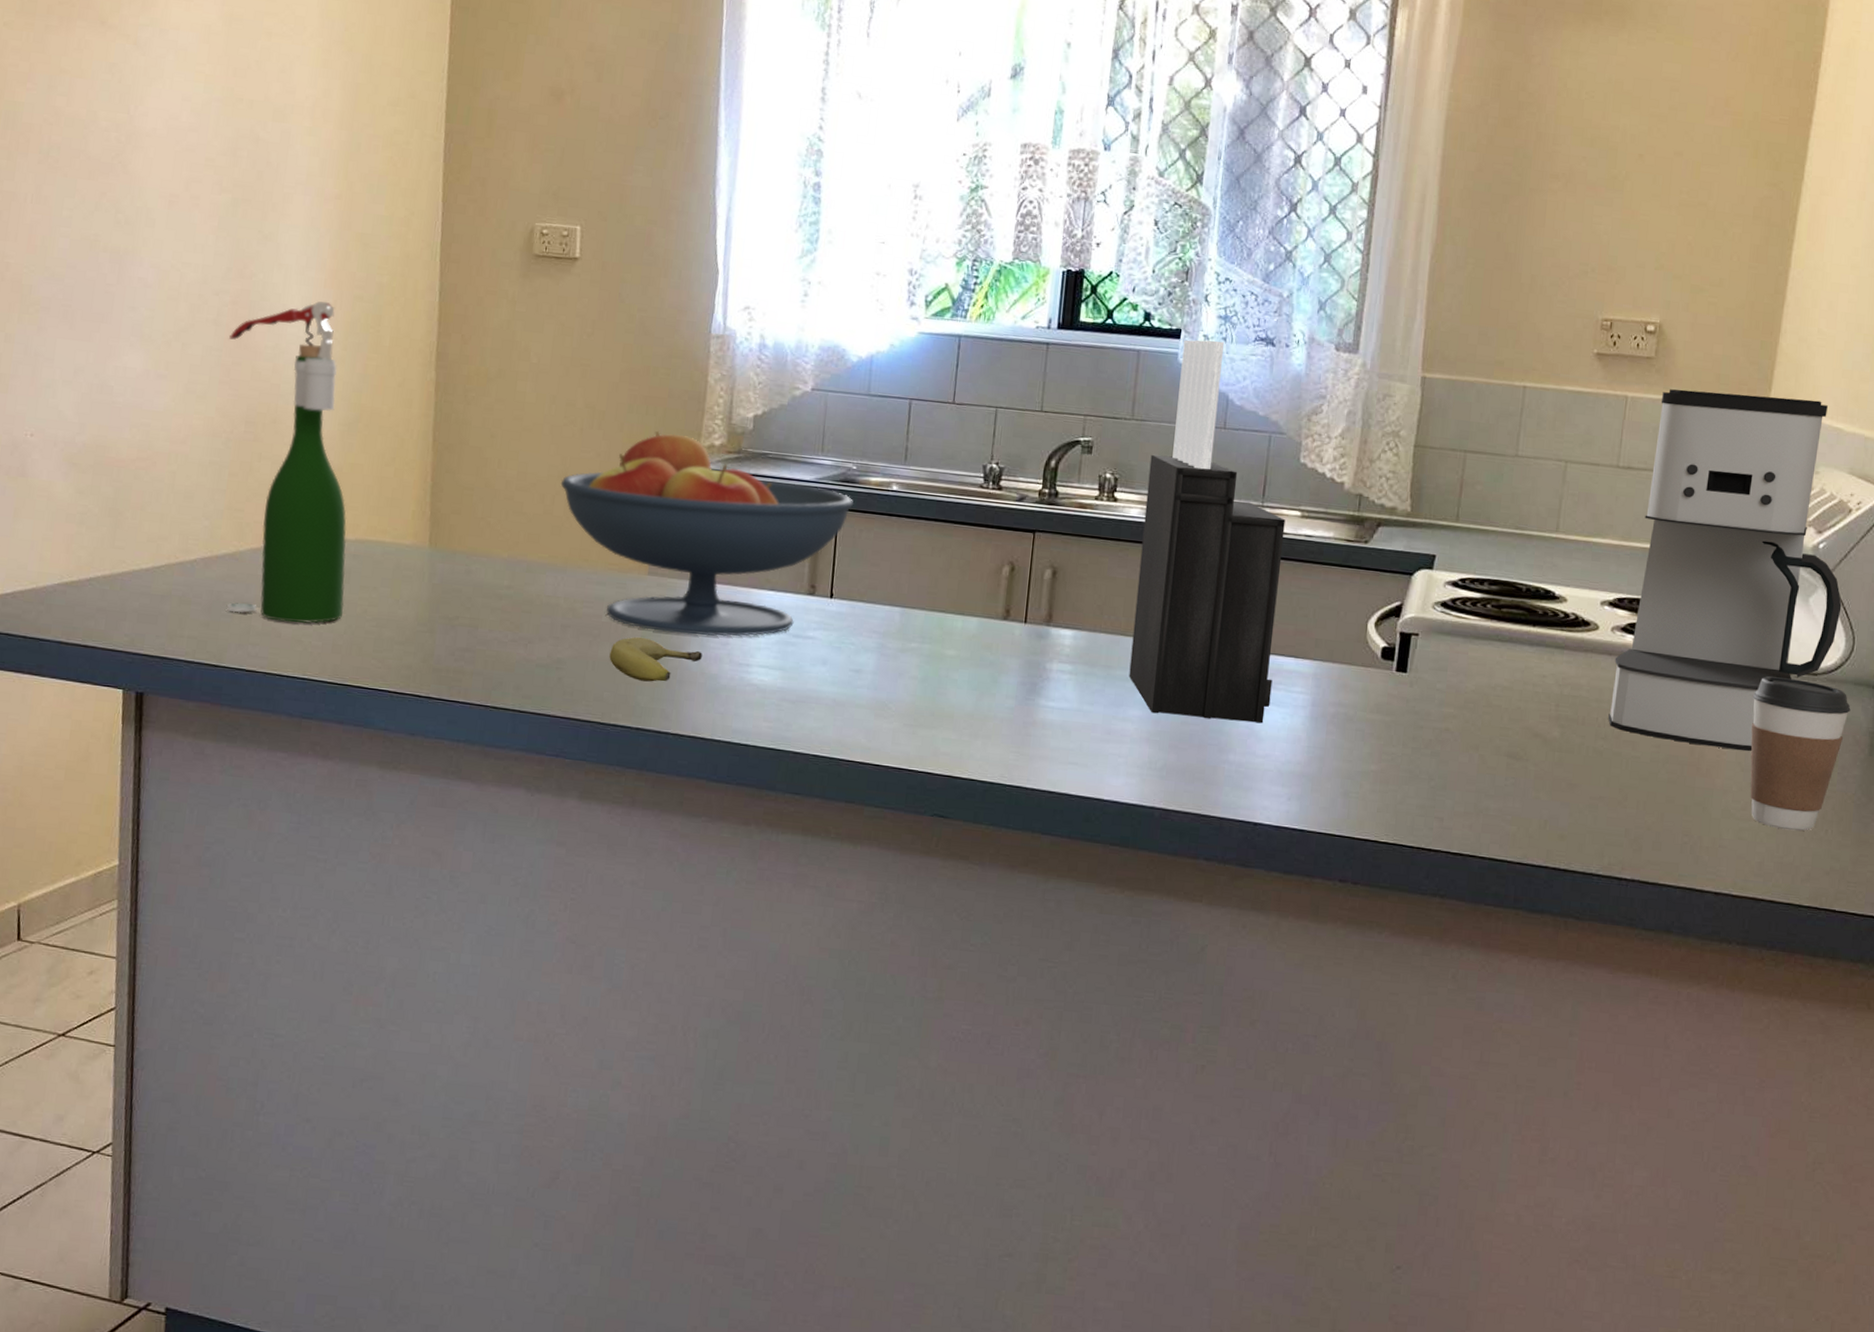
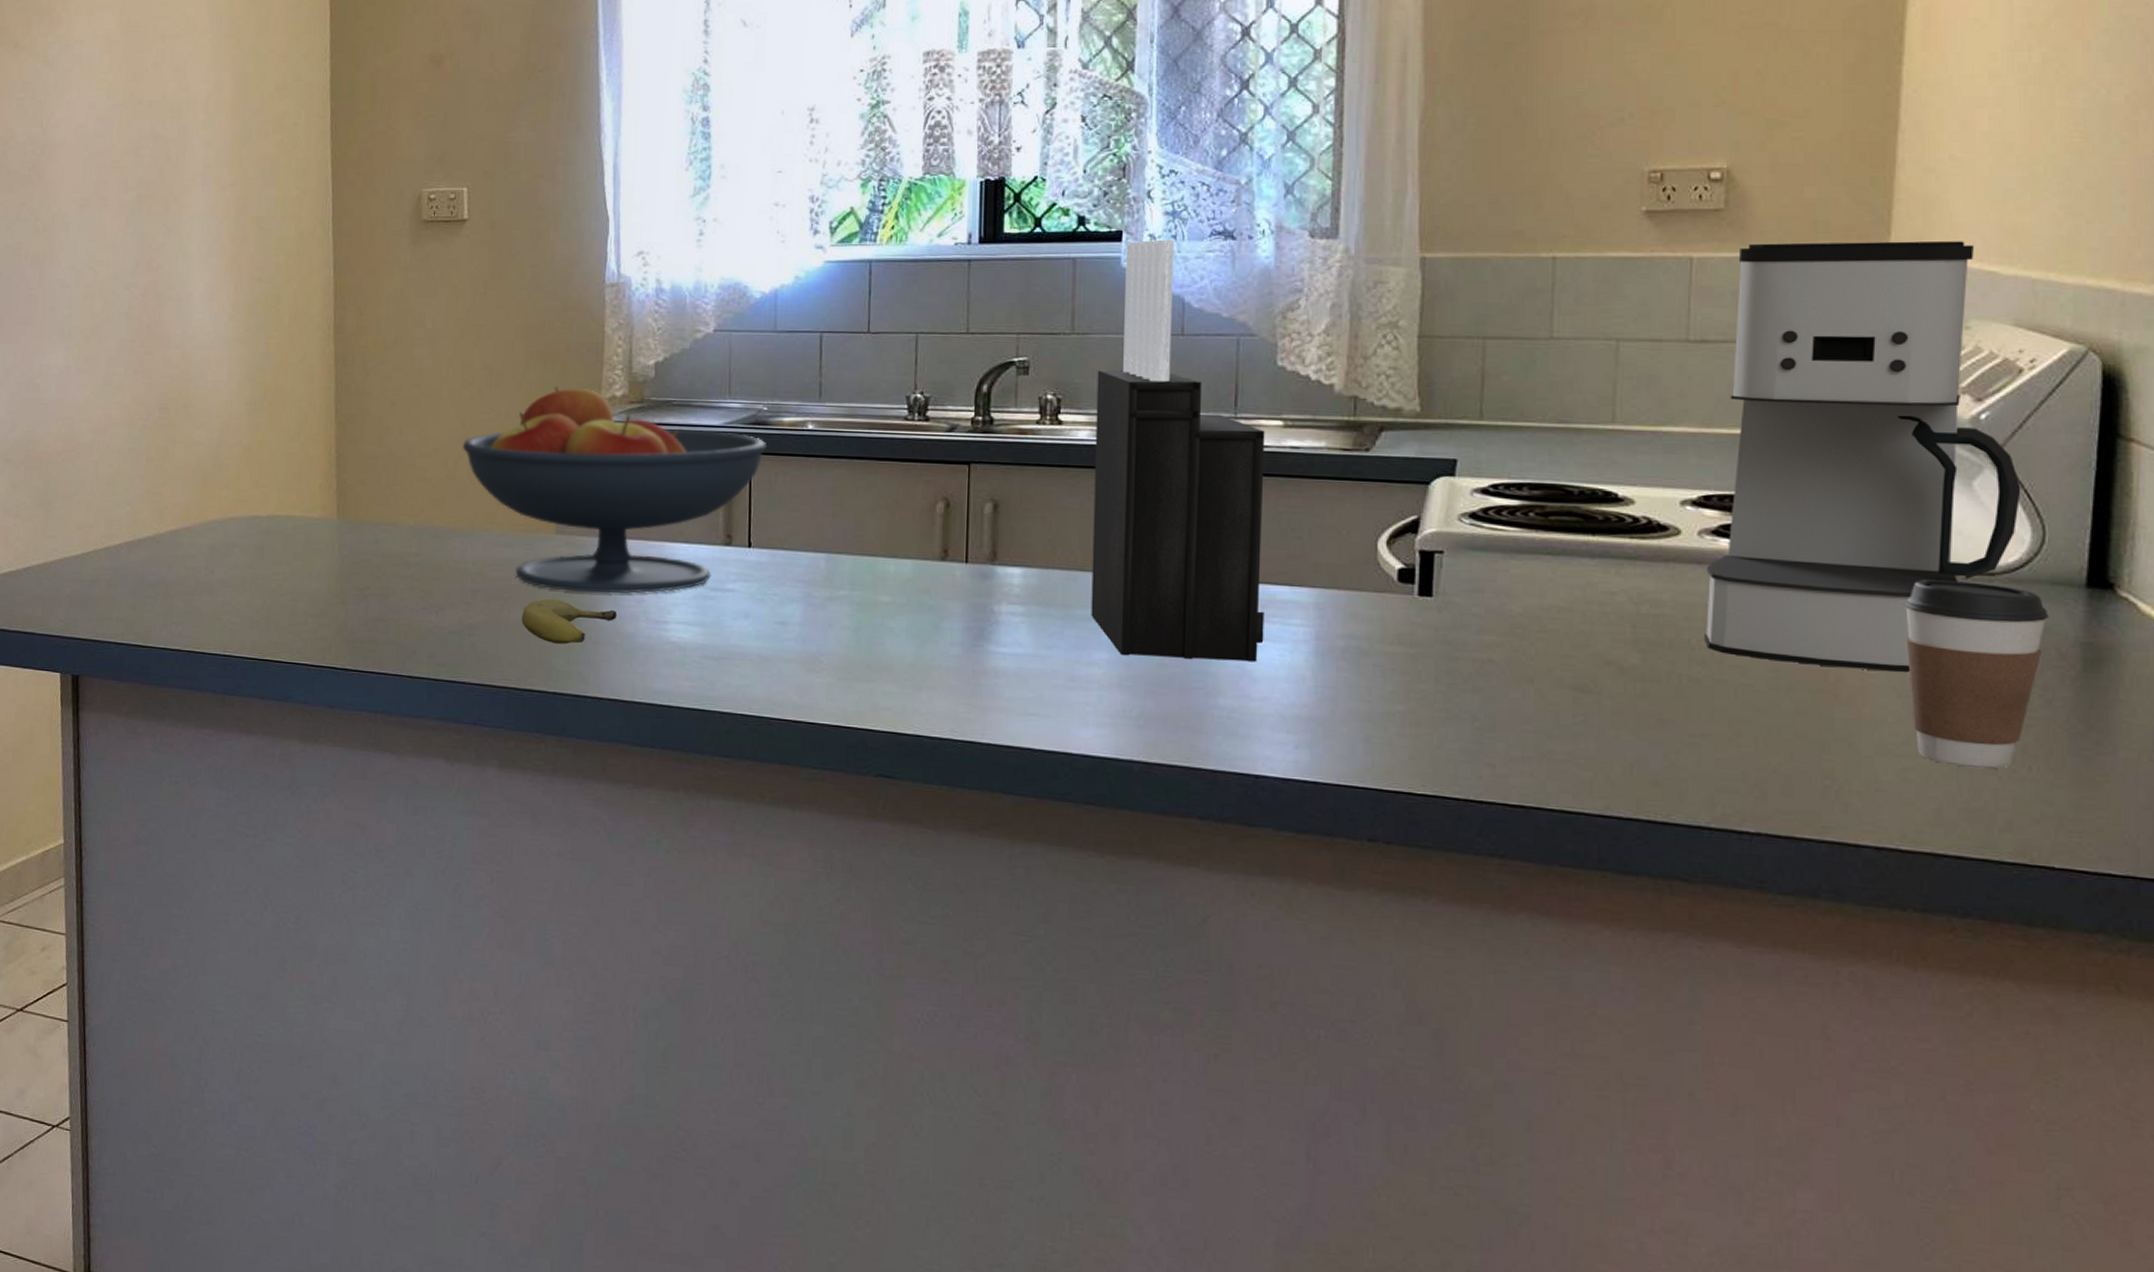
wine bottle: present [226,301,346,624] -> none [141,285,260,601]

